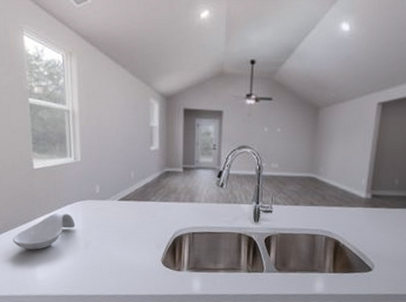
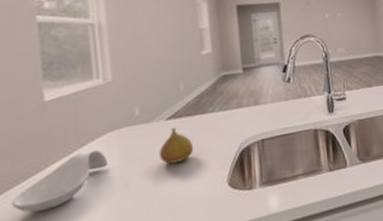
fruit: none [111,207,138,236] -> present [158,127,194,164]

